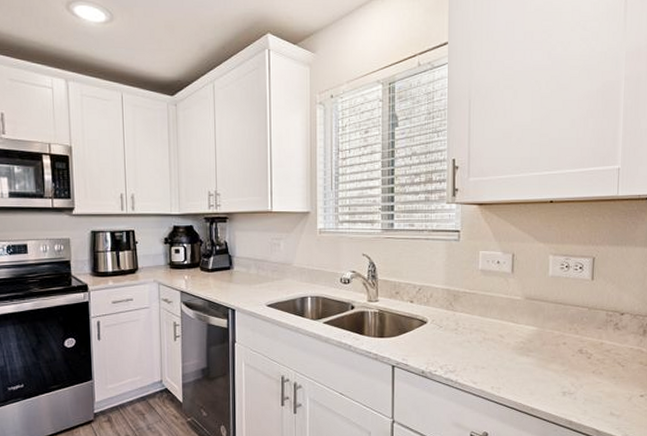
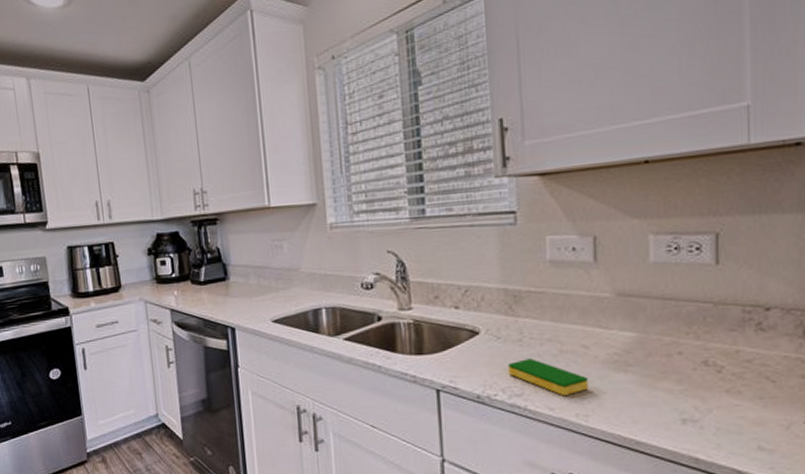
dish sponge: none [446,344,502,373] -> present [508,358,589,396]

